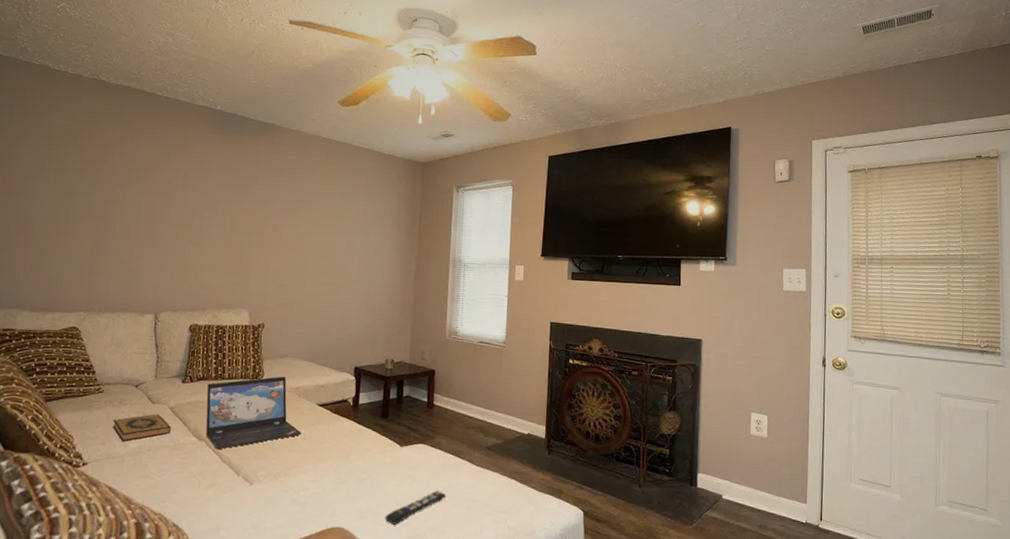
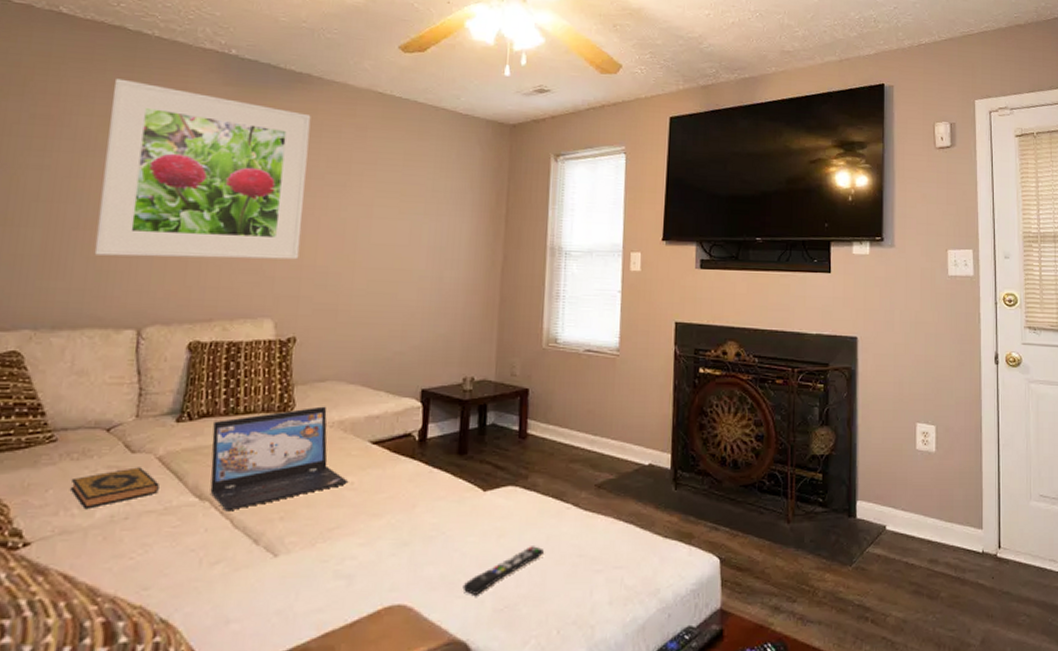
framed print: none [125,129,274,266] -> present [94,78,311,260]

